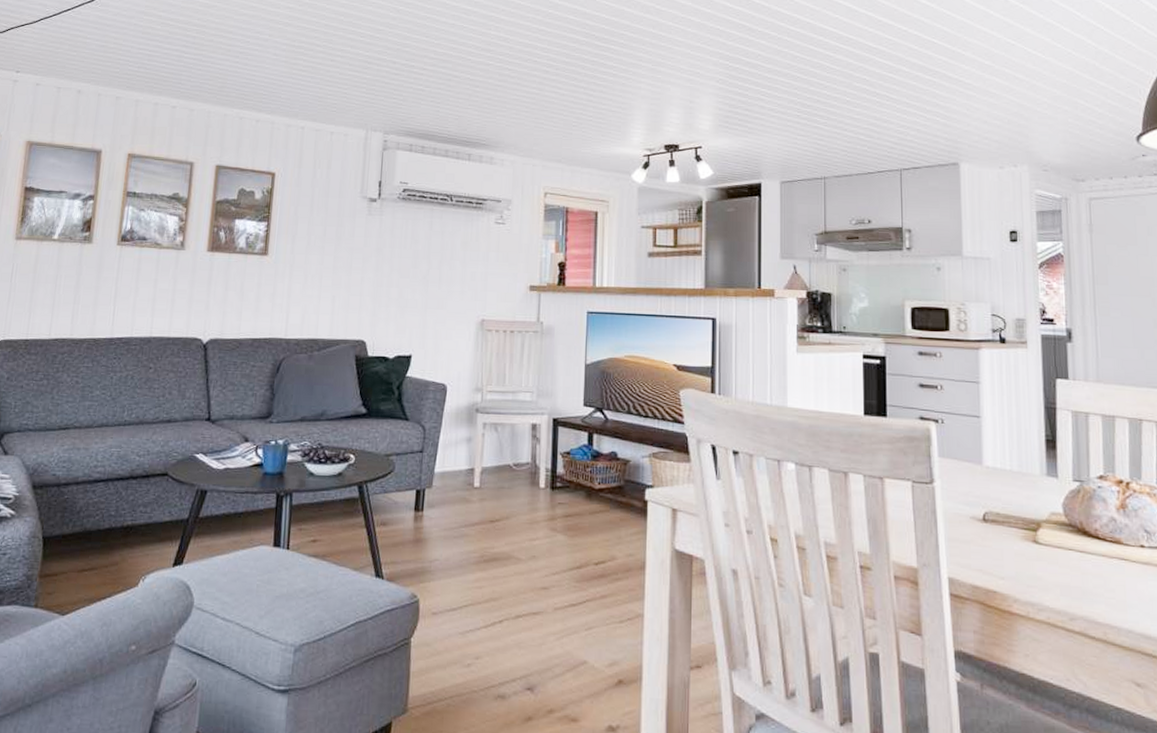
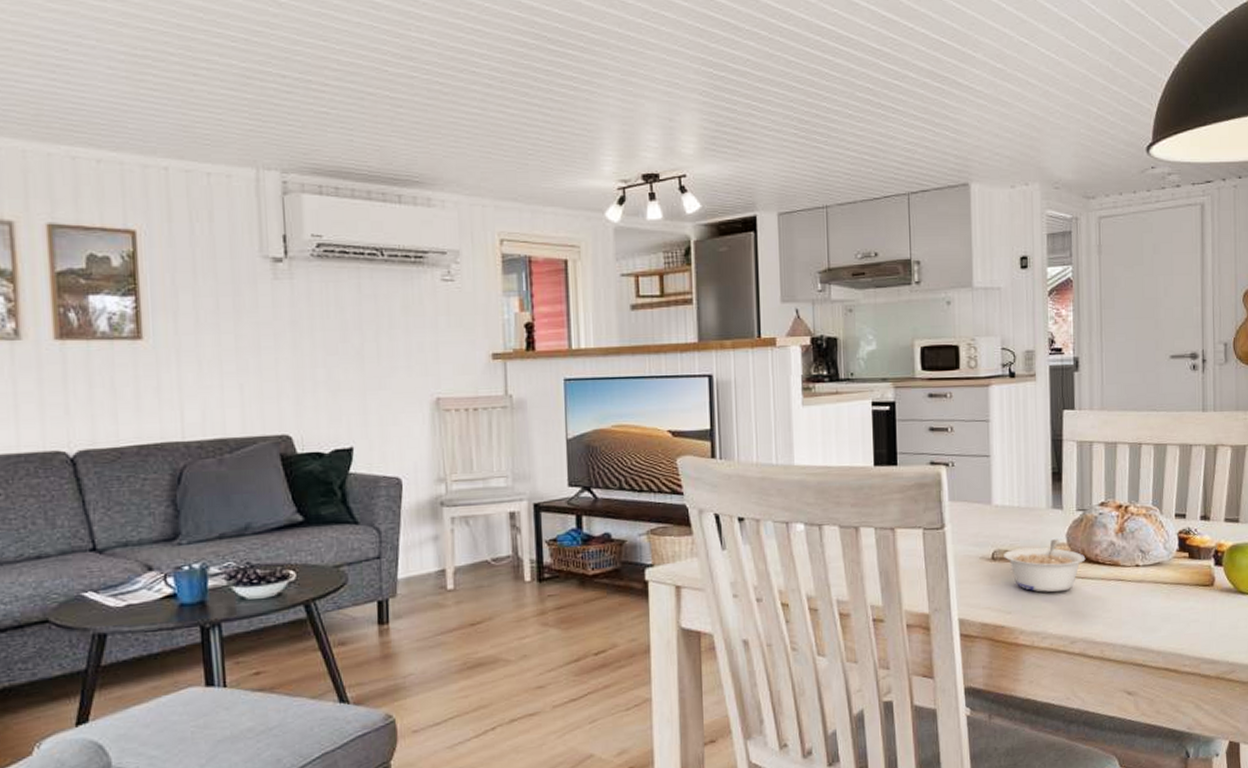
legume: none [995,507,1084,564] -> present [1003,539,1086,593]

